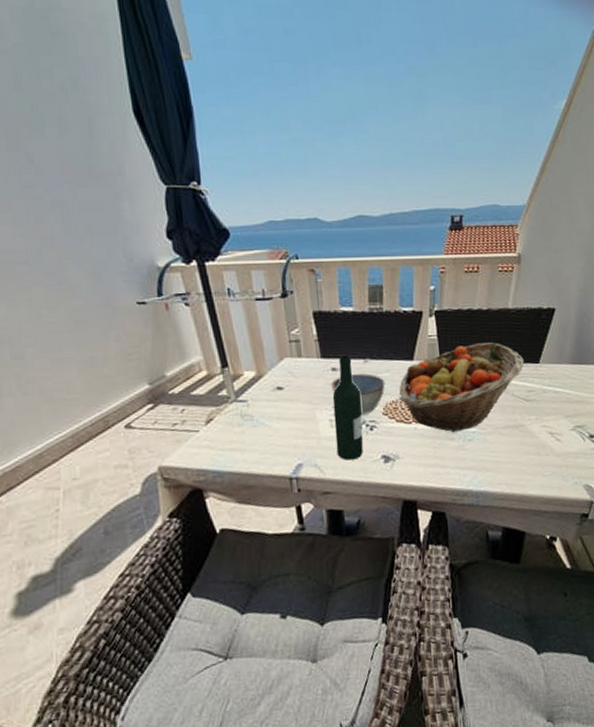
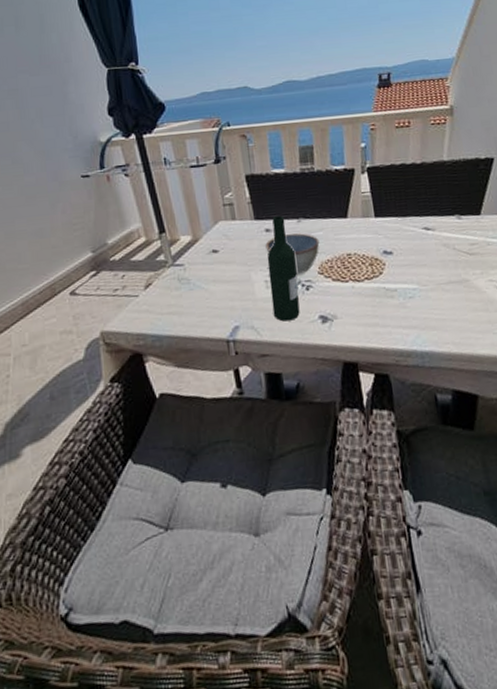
fruit basket: present [399,342,525,433] -> none [334,196,465,290]

